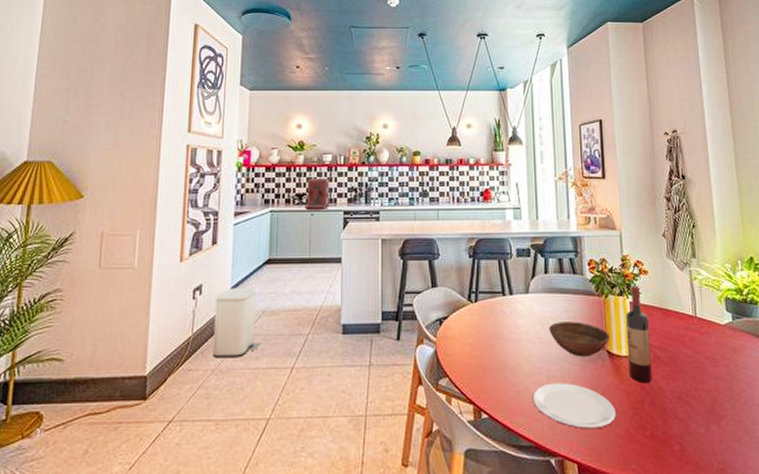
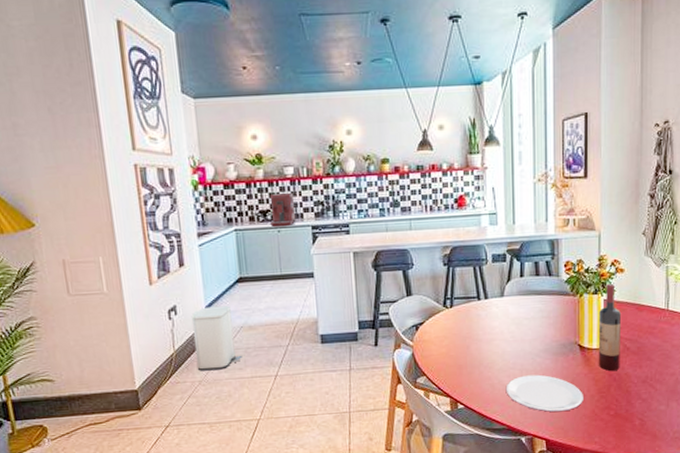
bowl: present [549,321,610,357] -> none [523,320,582,352]

